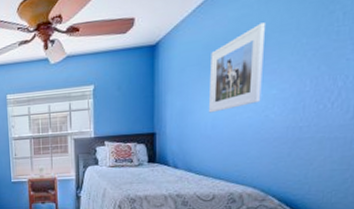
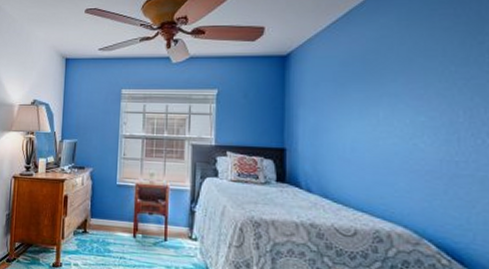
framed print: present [208,22,265,113] -> none [346,46,407,134]

